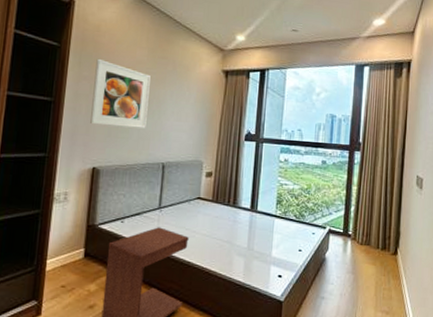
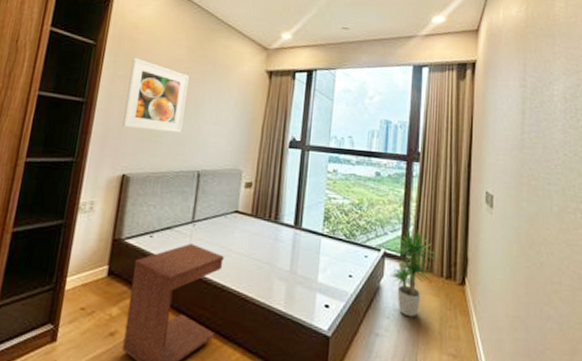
potted plant: none [333,209,375,283] -> present [389,229,438,318]

